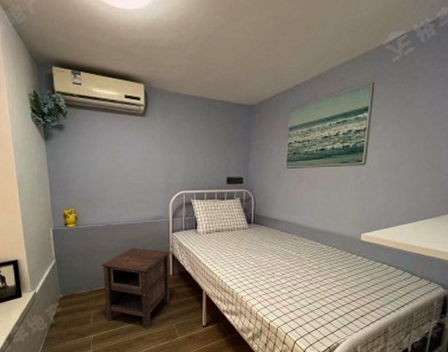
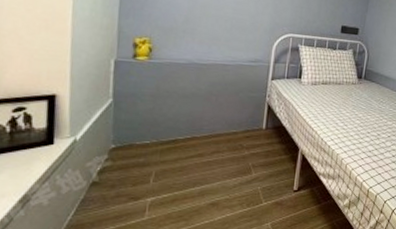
nightstand: present [101,247,170,330] -> none [173,92,266,193]

